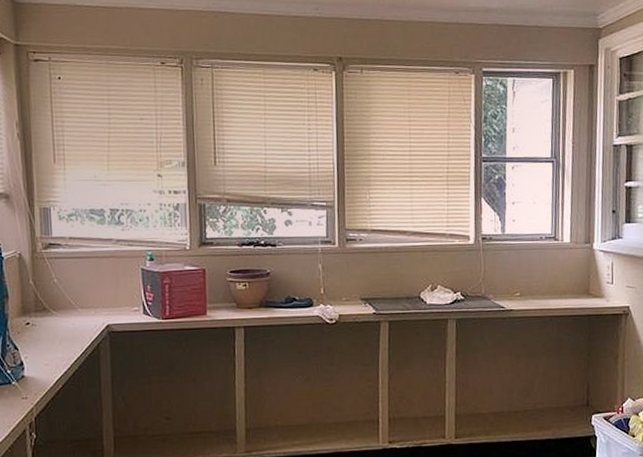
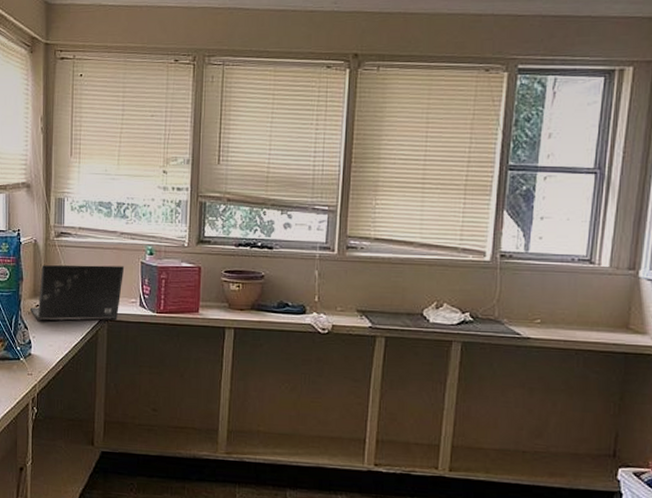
laptop: none [20,274,124,340] -> present [30,265,125,321]

